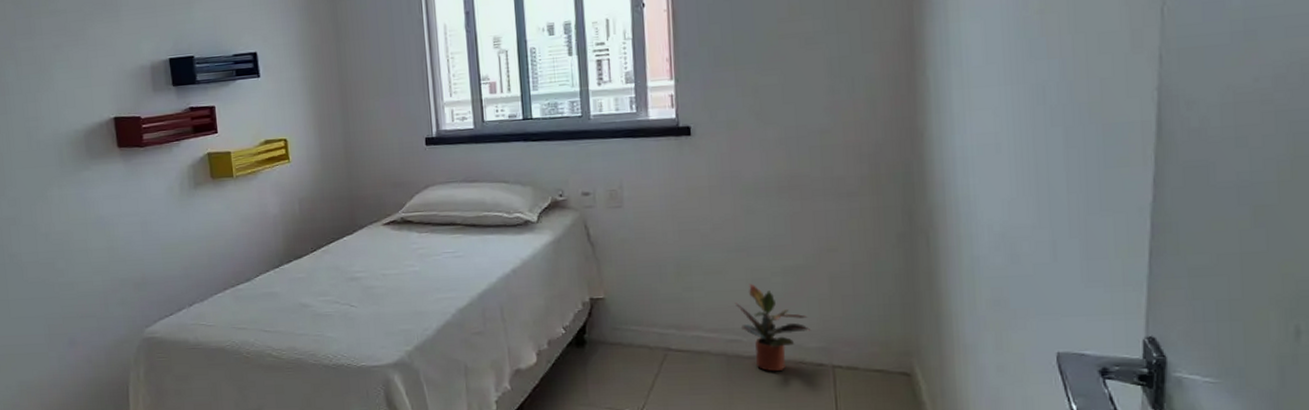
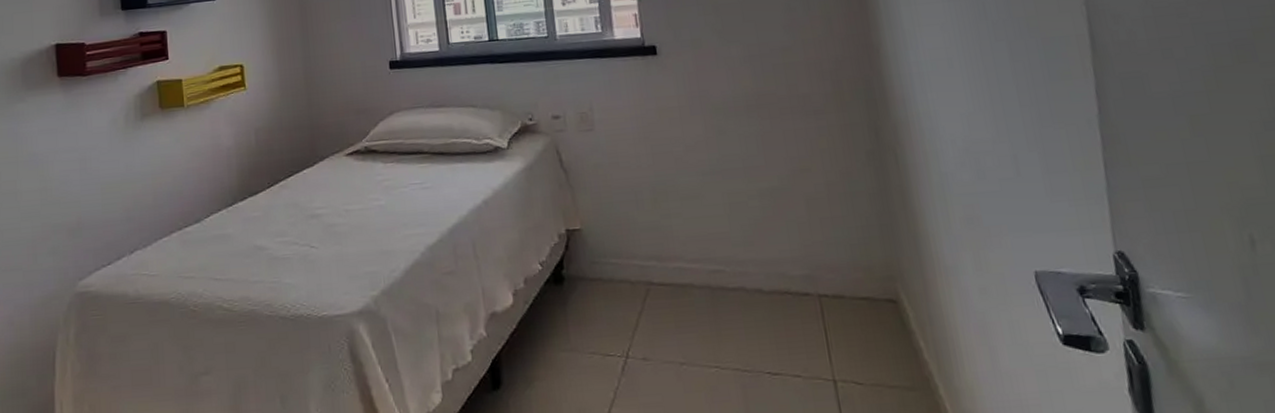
potted plant: present [734,283,812,372] -> none [714,208,794,304]

